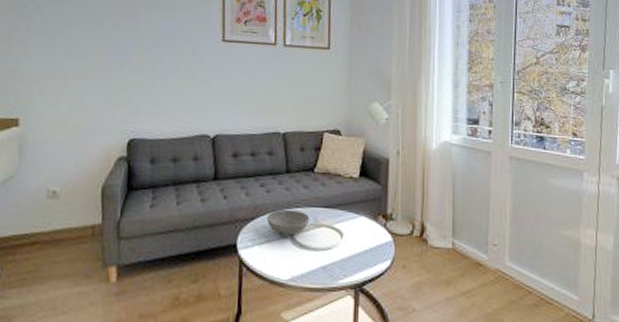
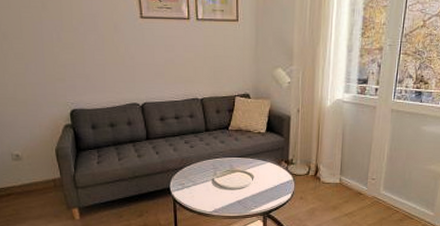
bowl: present [266,209,310,235] -> none [192,160,227,179]

